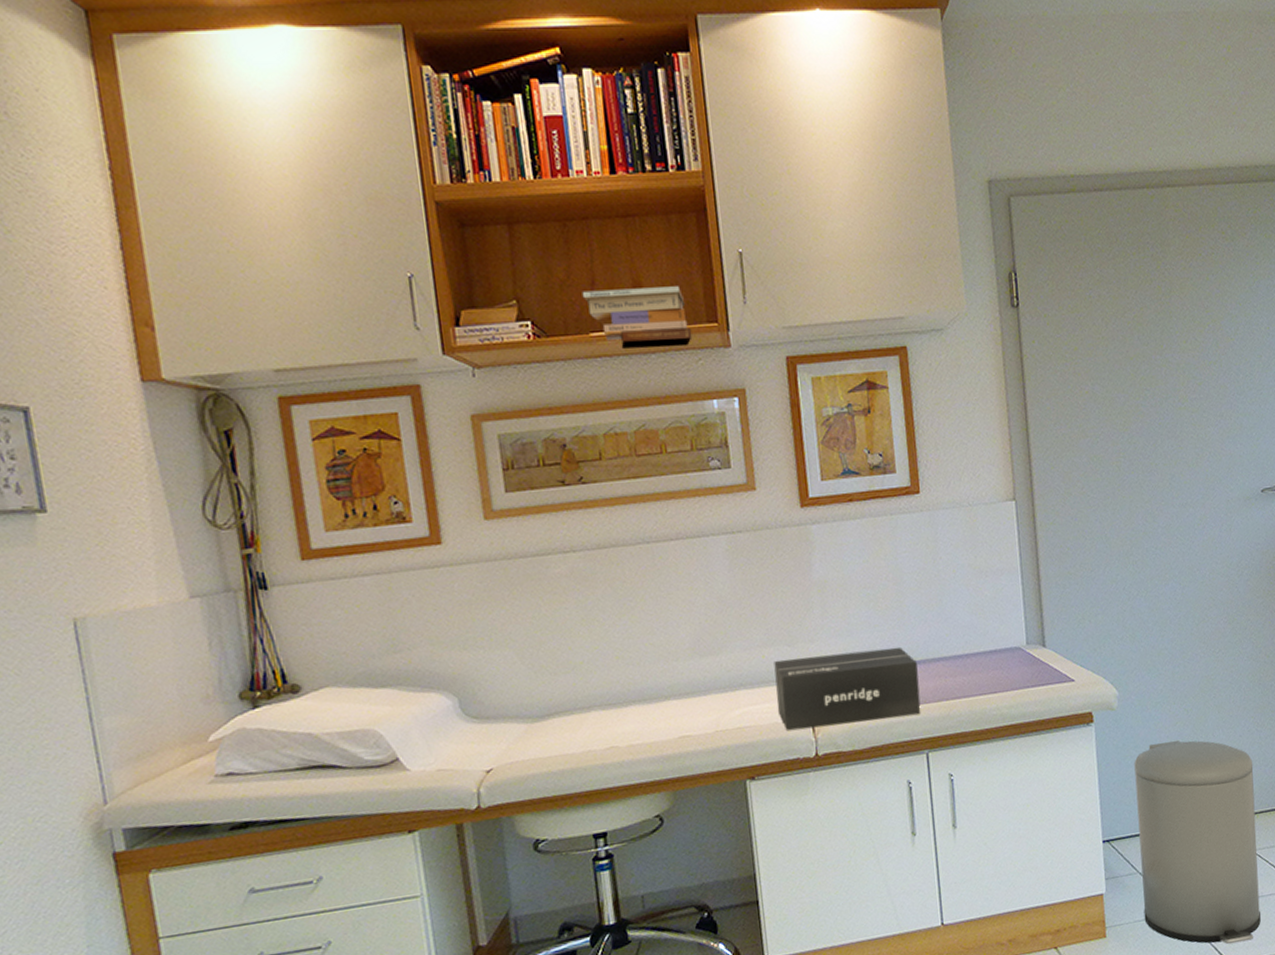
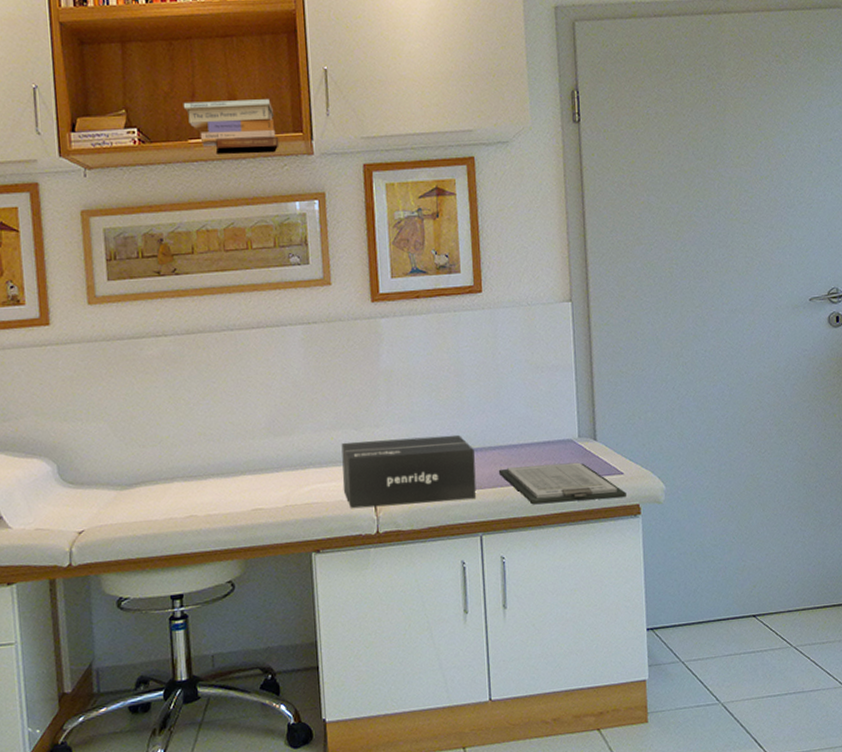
clipboard: none [943,670,1078,718] -> present [498,462,626,505]
pedal bin: present [1134,740,1261,945] -> none [679,536,801,738]

